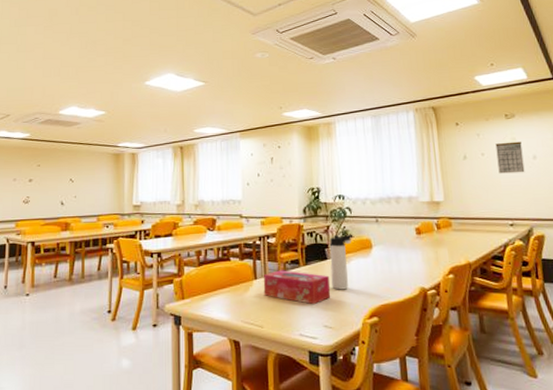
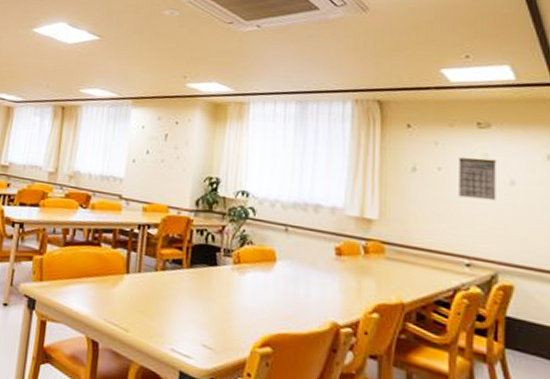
tissue box: present [263,270,331,305] -> none [134,267,218,317]
thermos bottle: present [329,234,353,290] -> none [218,237,254,307]

